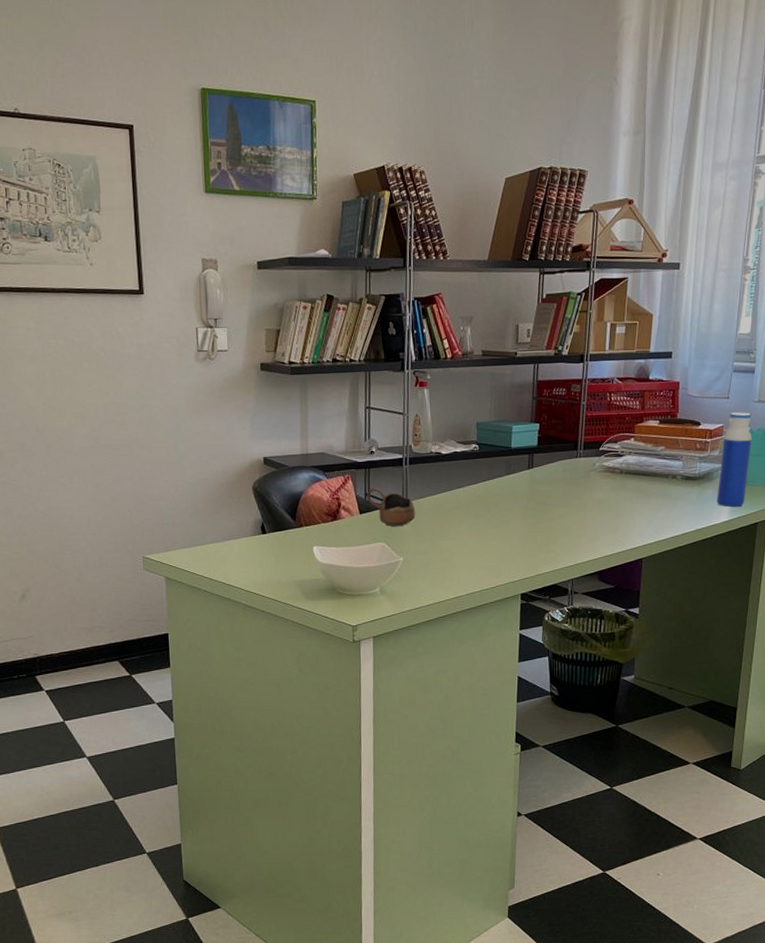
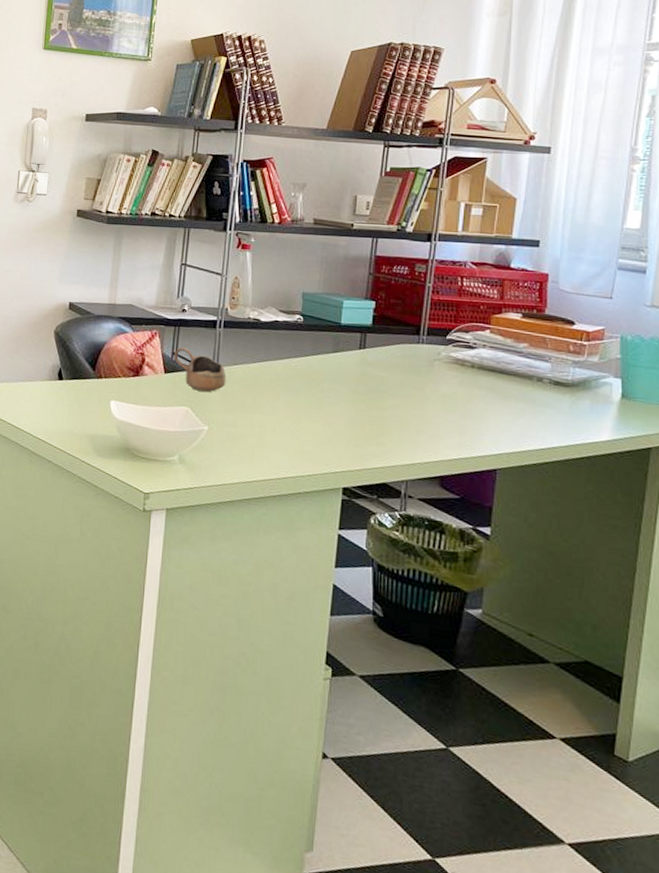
water bottle: present [717,412,752,507] -> none [596,315,643,426]

